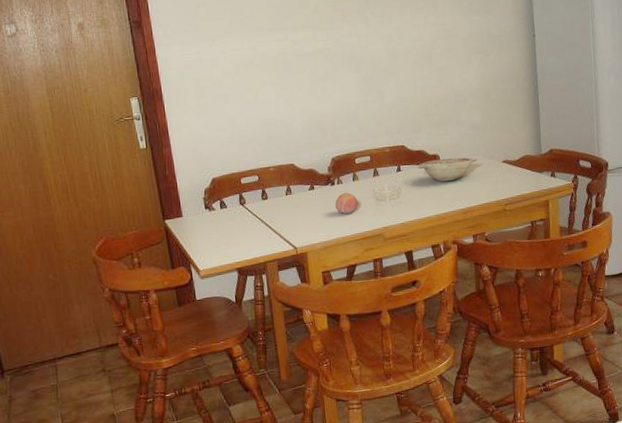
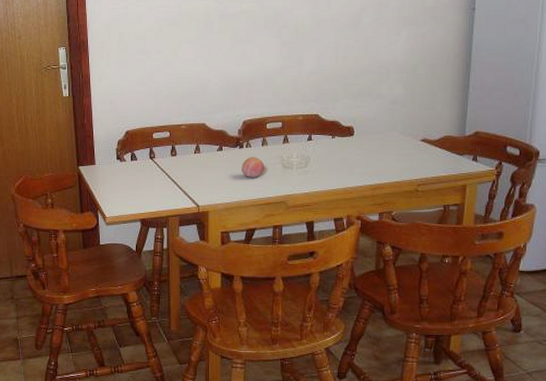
decorative bowl: present [417,157,477,182] -> none [329,131,394,156]

